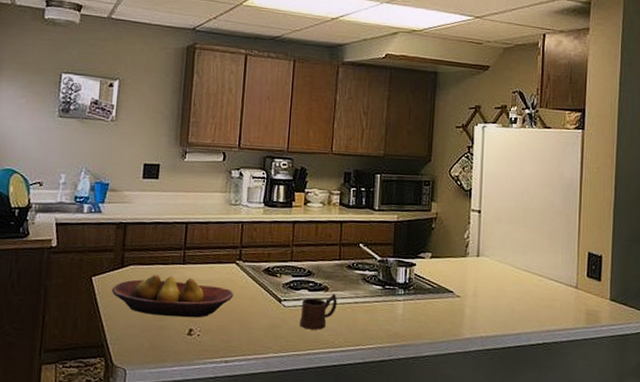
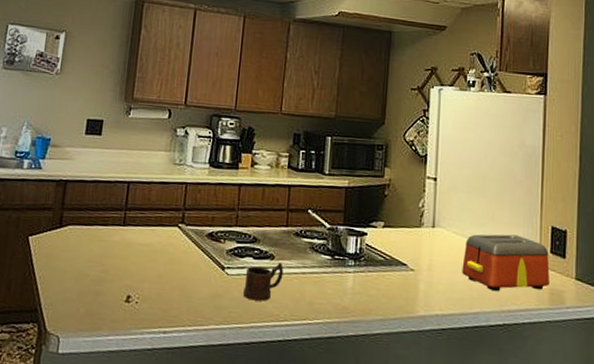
fruit bowl: present [111,275,234,318] -> none [48,236,175,284]
toaster: none [504,261,586,314] -> present [462,234,550,292]

